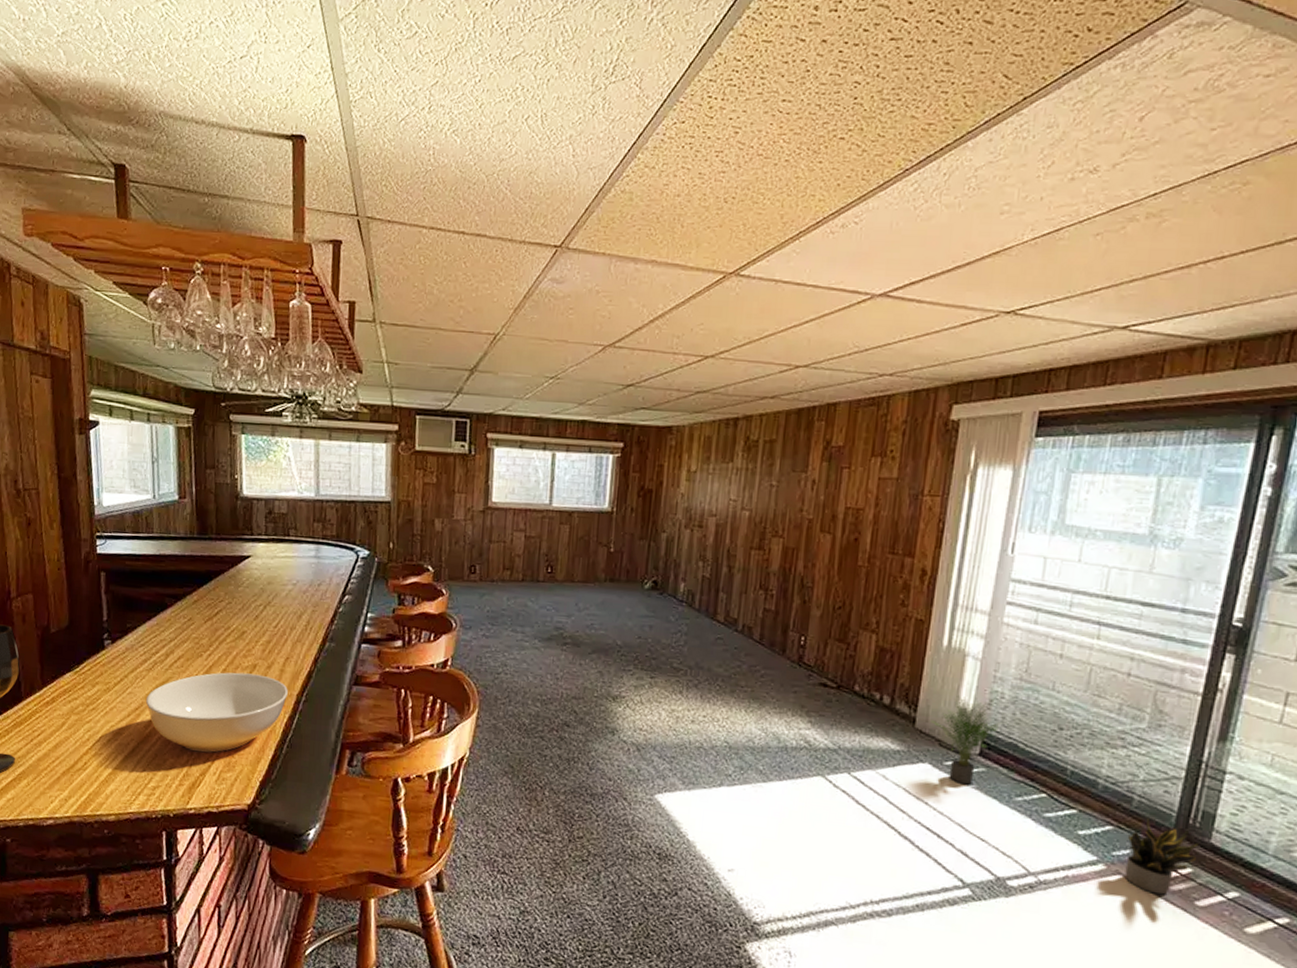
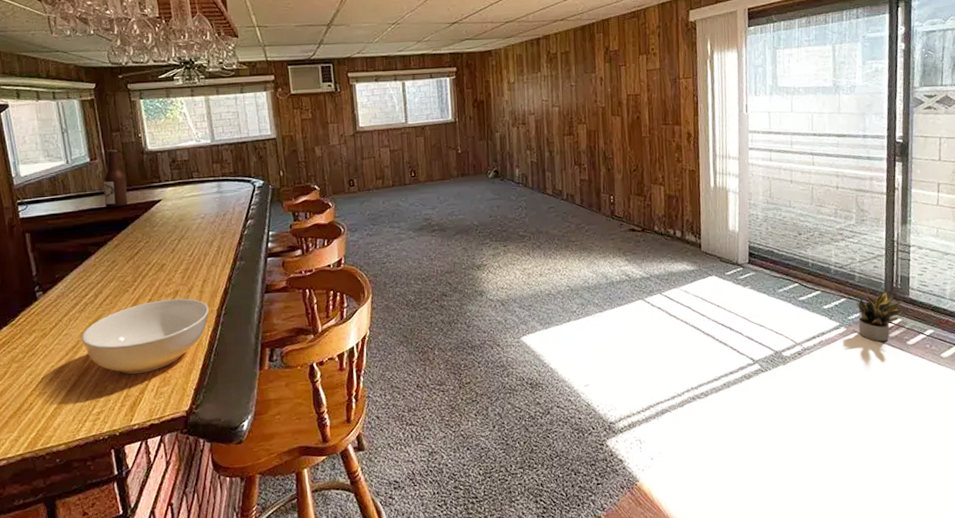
root beer bottle: none [188,489,215,559] -> present [103,149,127,209]
potted plant: present [932,694,1001,785] -> none [712,221,759,287]

